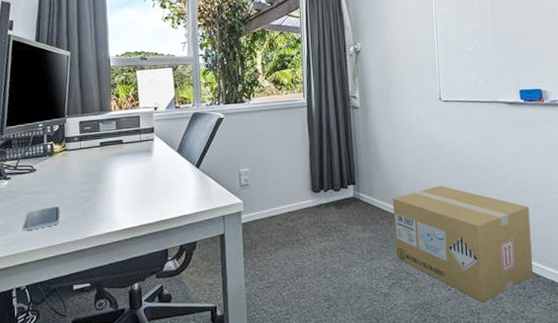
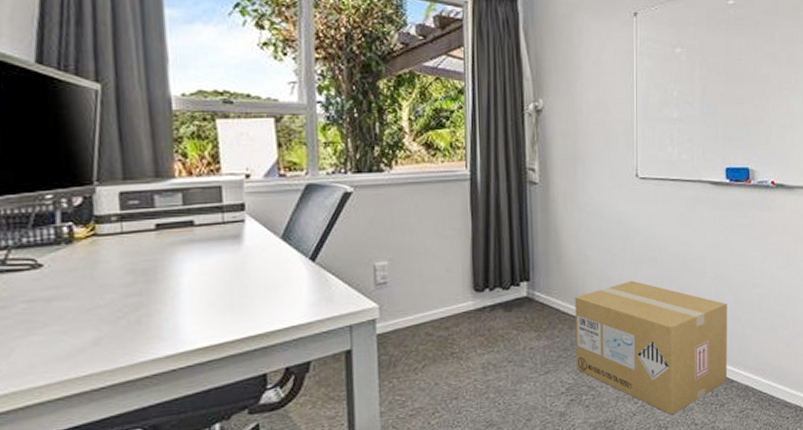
smartphone: present [22,206,60,231] -> none [19,319,87,359]

